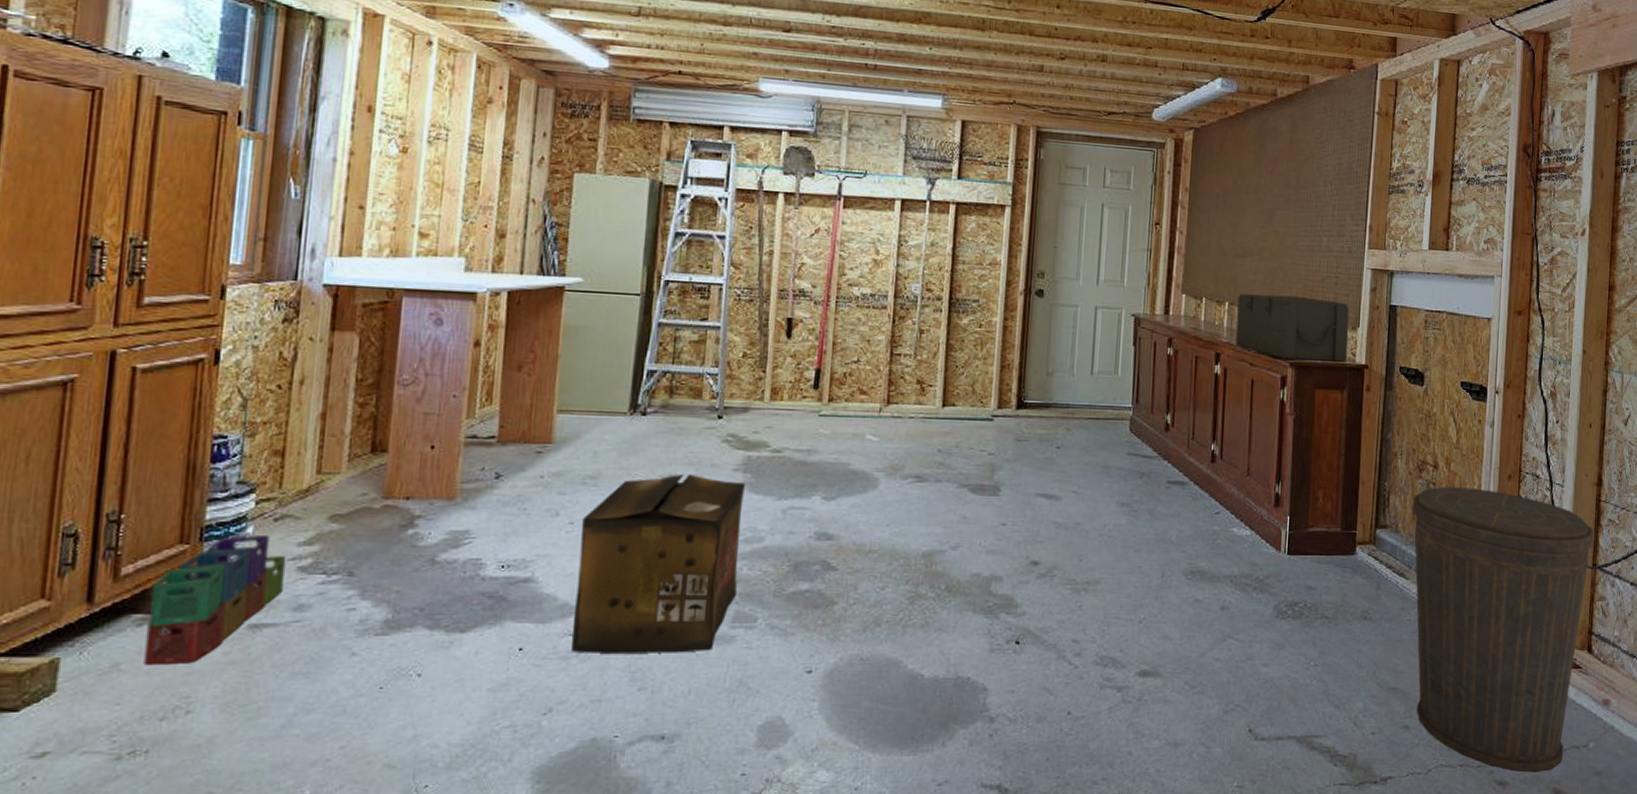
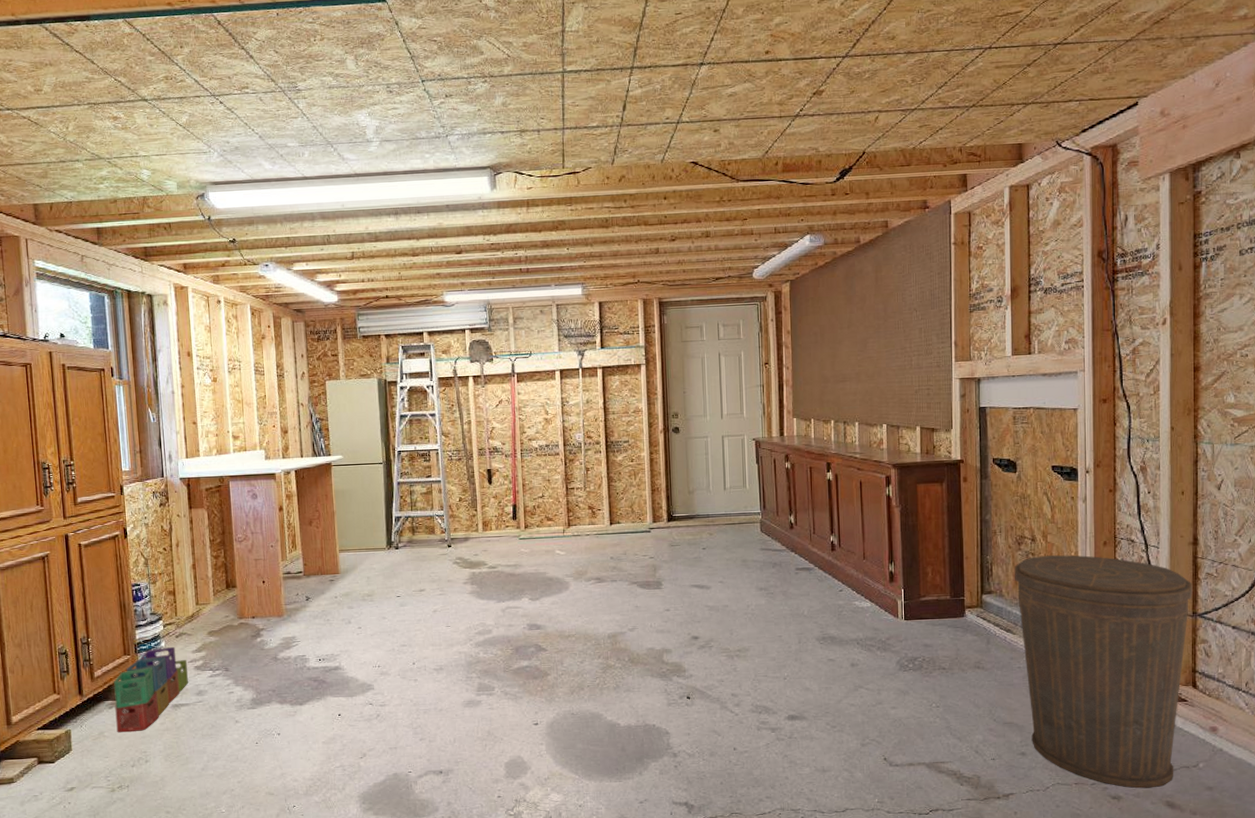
cardboard box: present [572,473,746,653] -> none [367,588,477,716]
toolbox: present [1235,294,1349,362] -> none [841,408,944,463]

